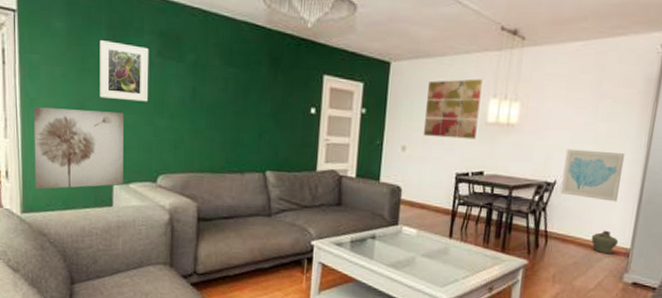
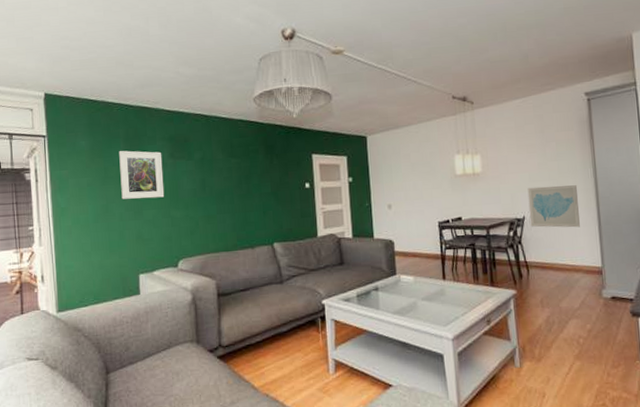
wall art: present [33,107,124,190] -> none [64,209,148,289]
wall art: present [424,78,482,140] -> none [401,140,449,194]
jar: present [591,230,619,254] -> none [565,253,591,275]

